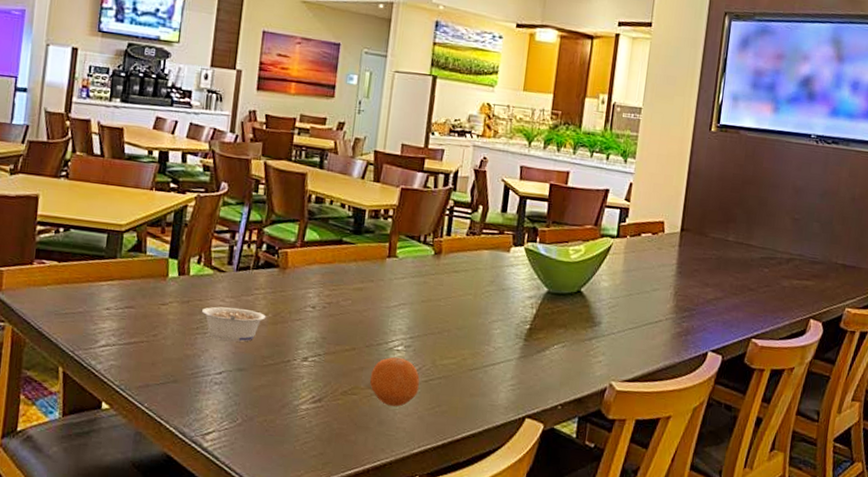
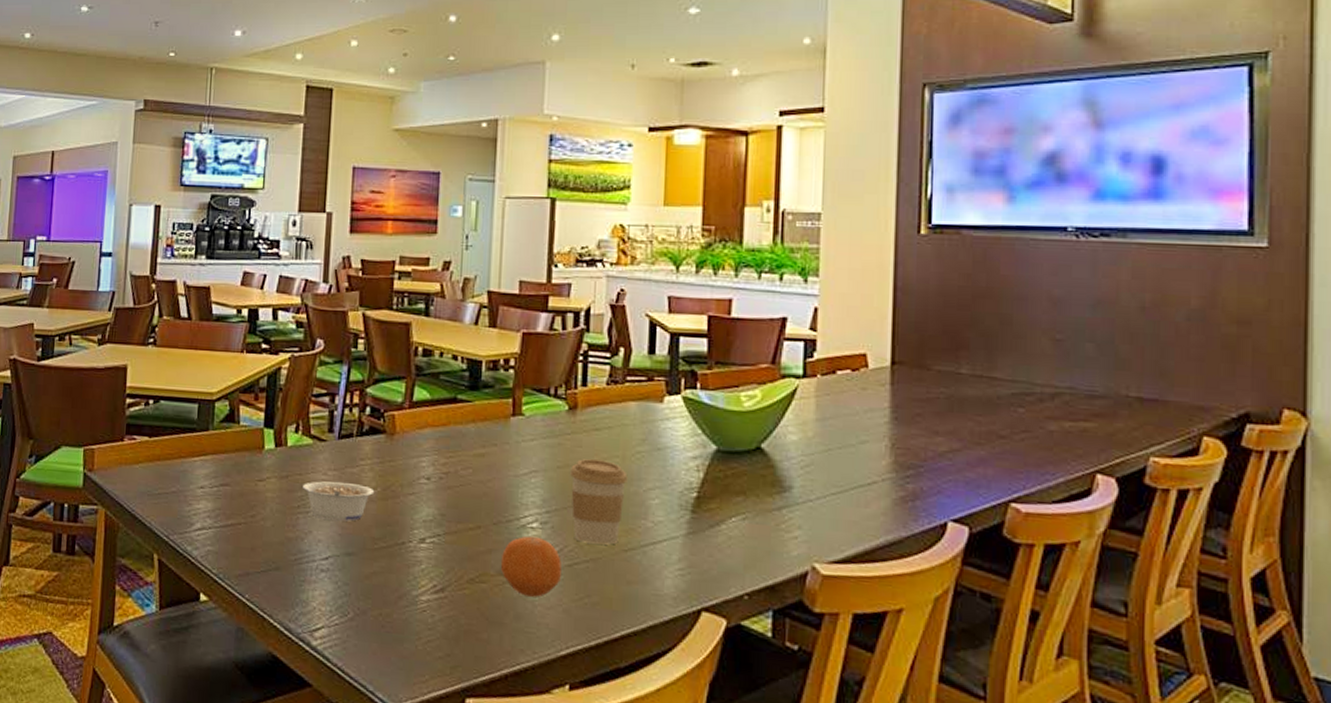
coffee cup: none [431,295,478,365] -> present [570,459,628,545]

